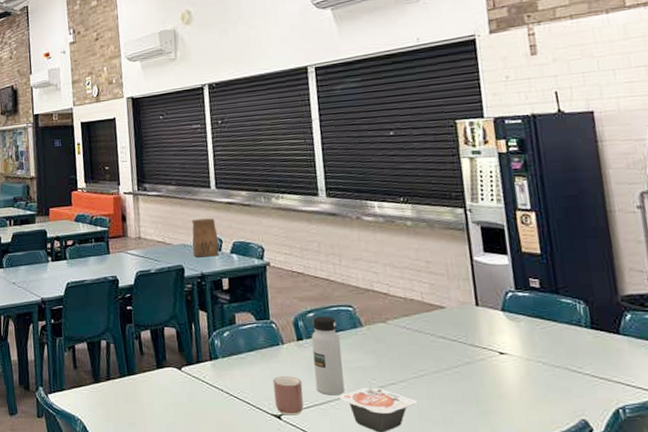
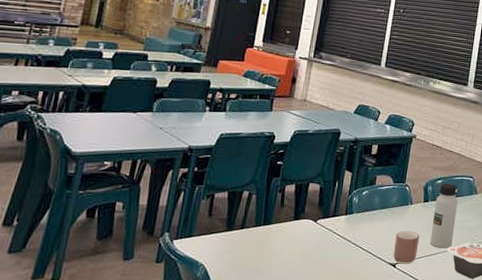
paper bag: present [191,218,219,258] -> none [351,90,378,125]

